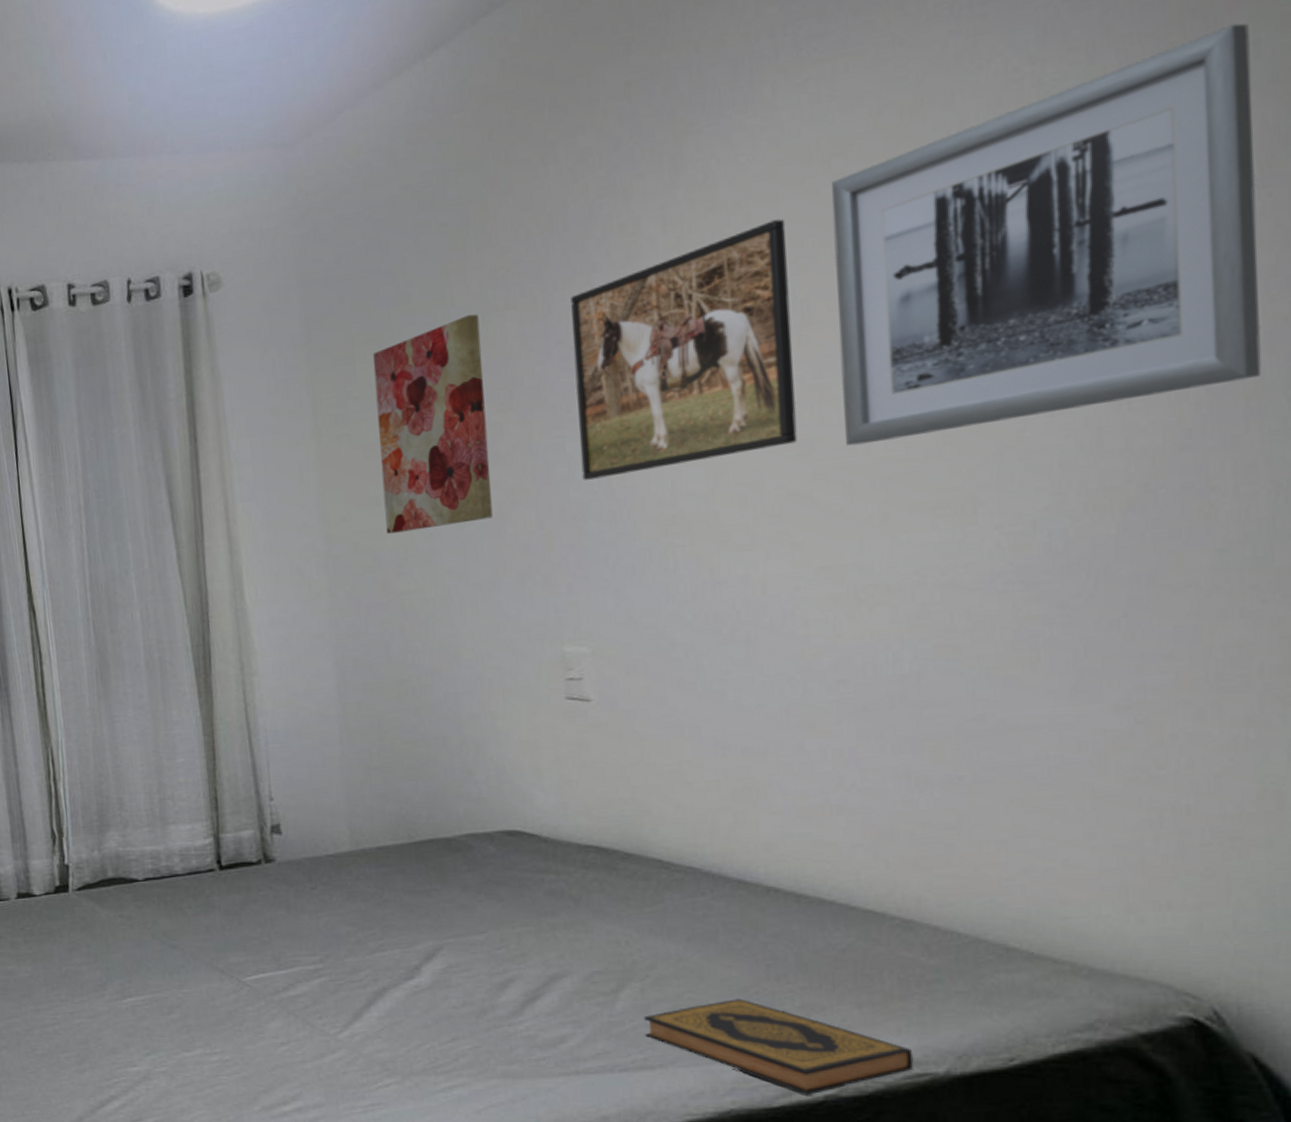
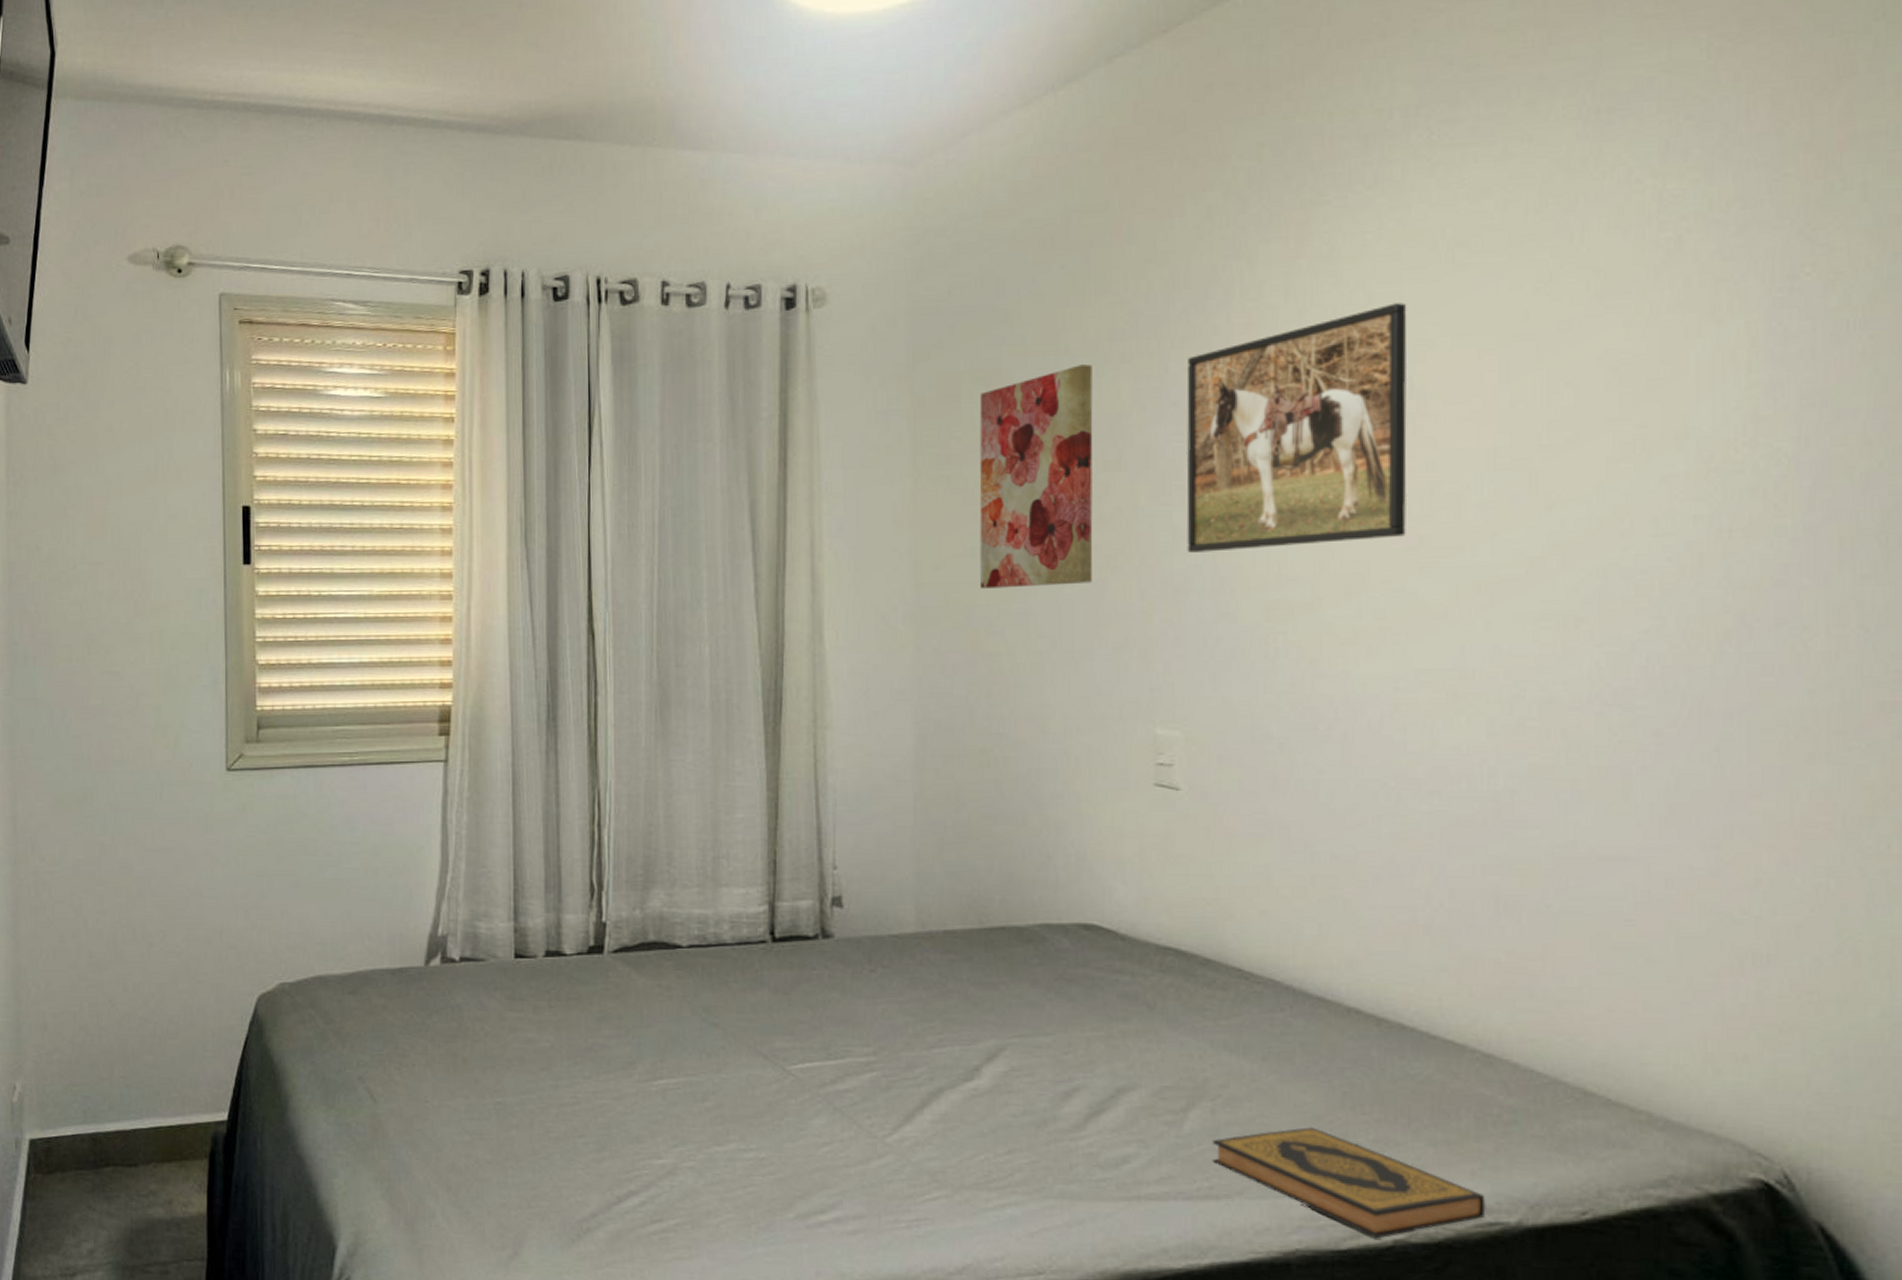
wall art: present [831,23,1262,446] -> none [1452,163,1859,546]

